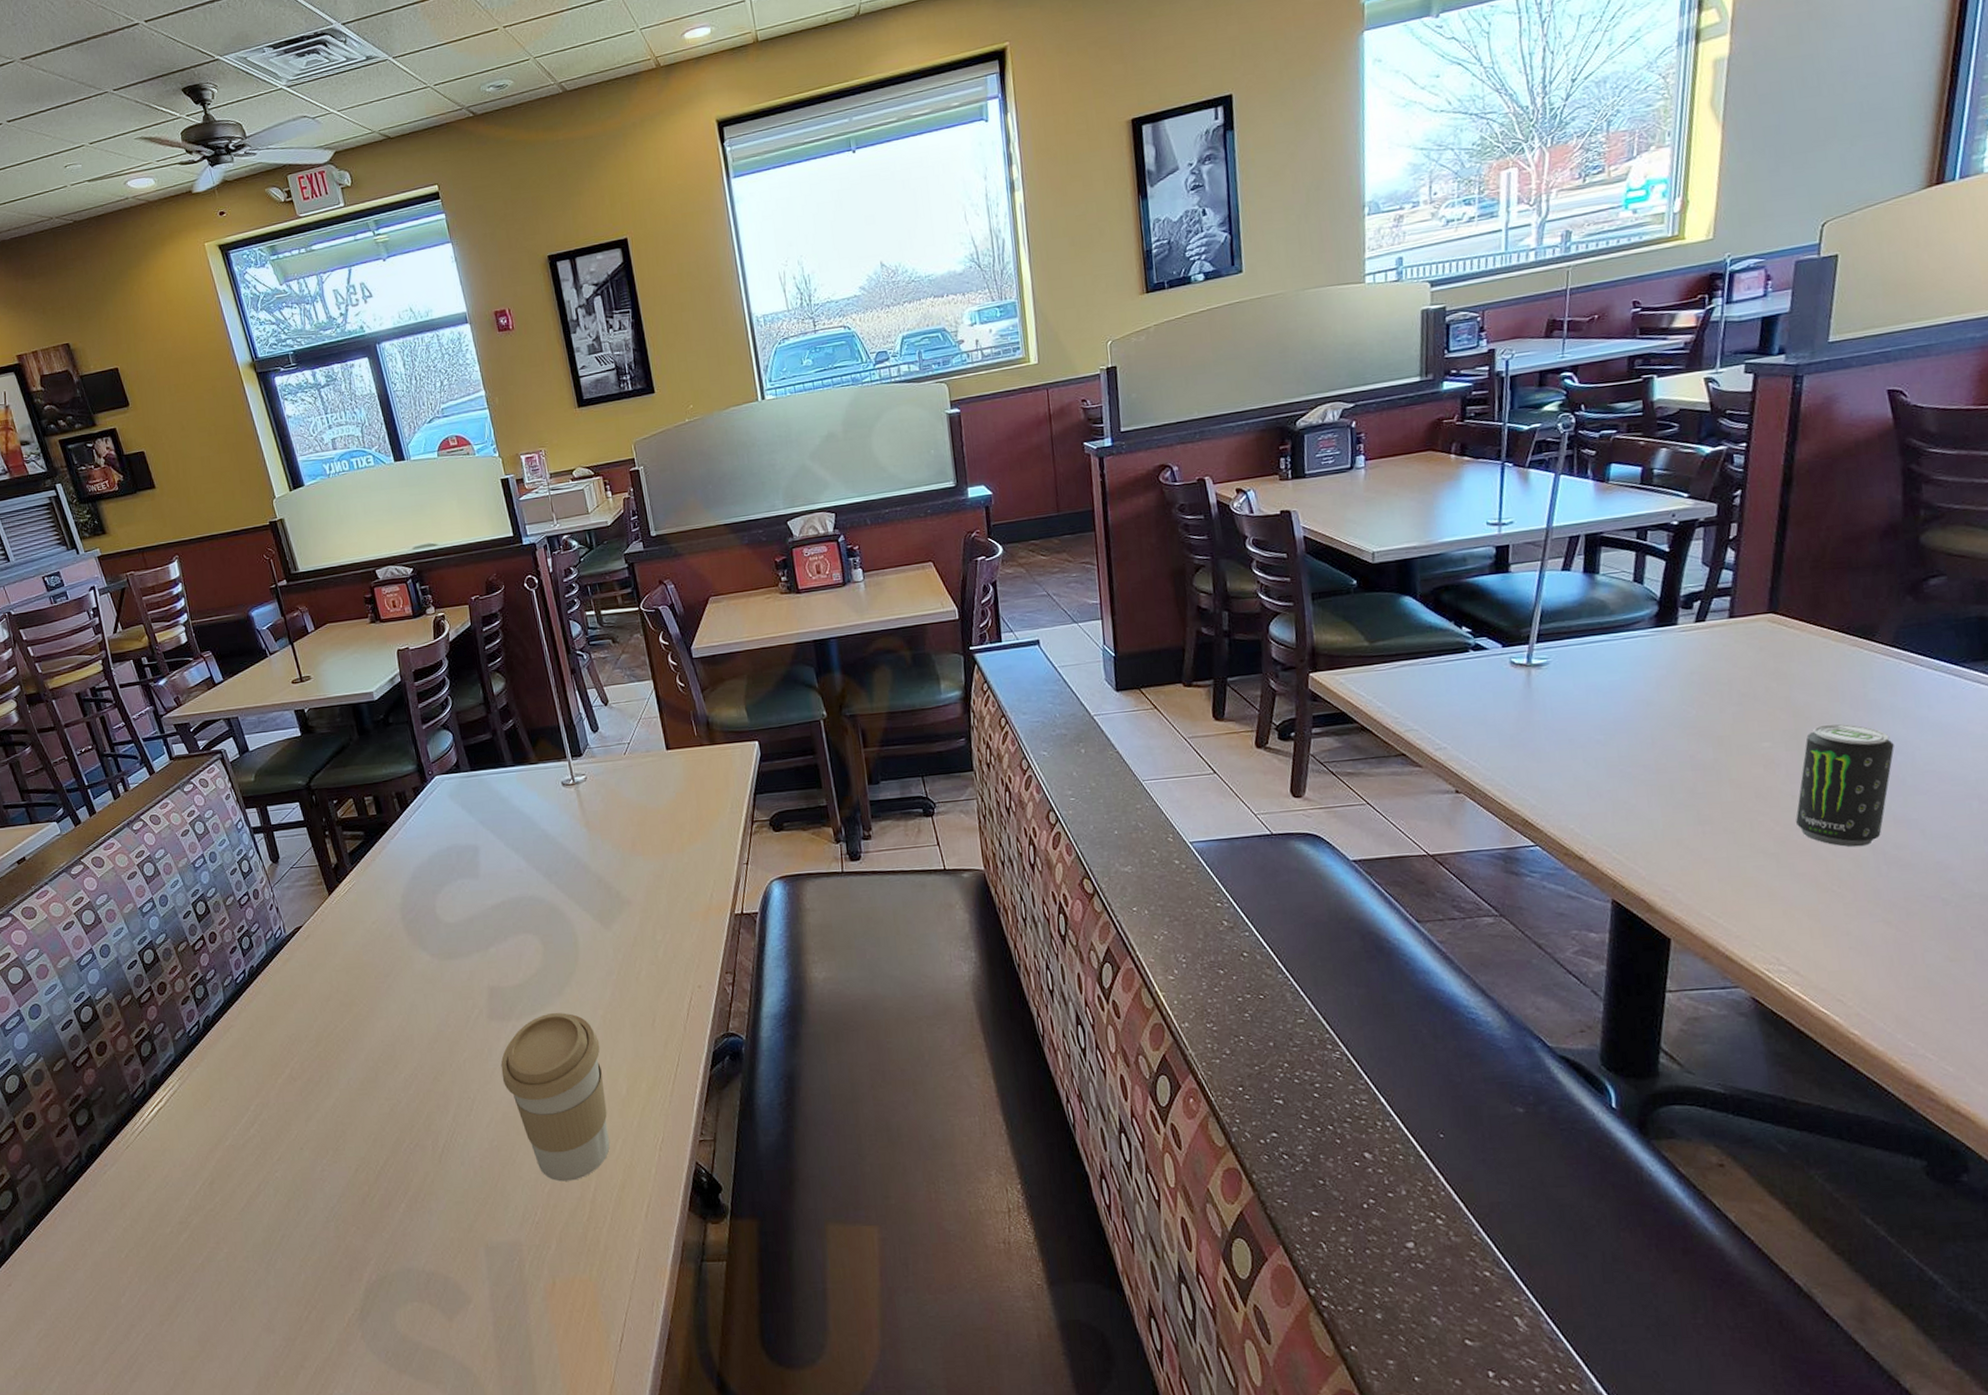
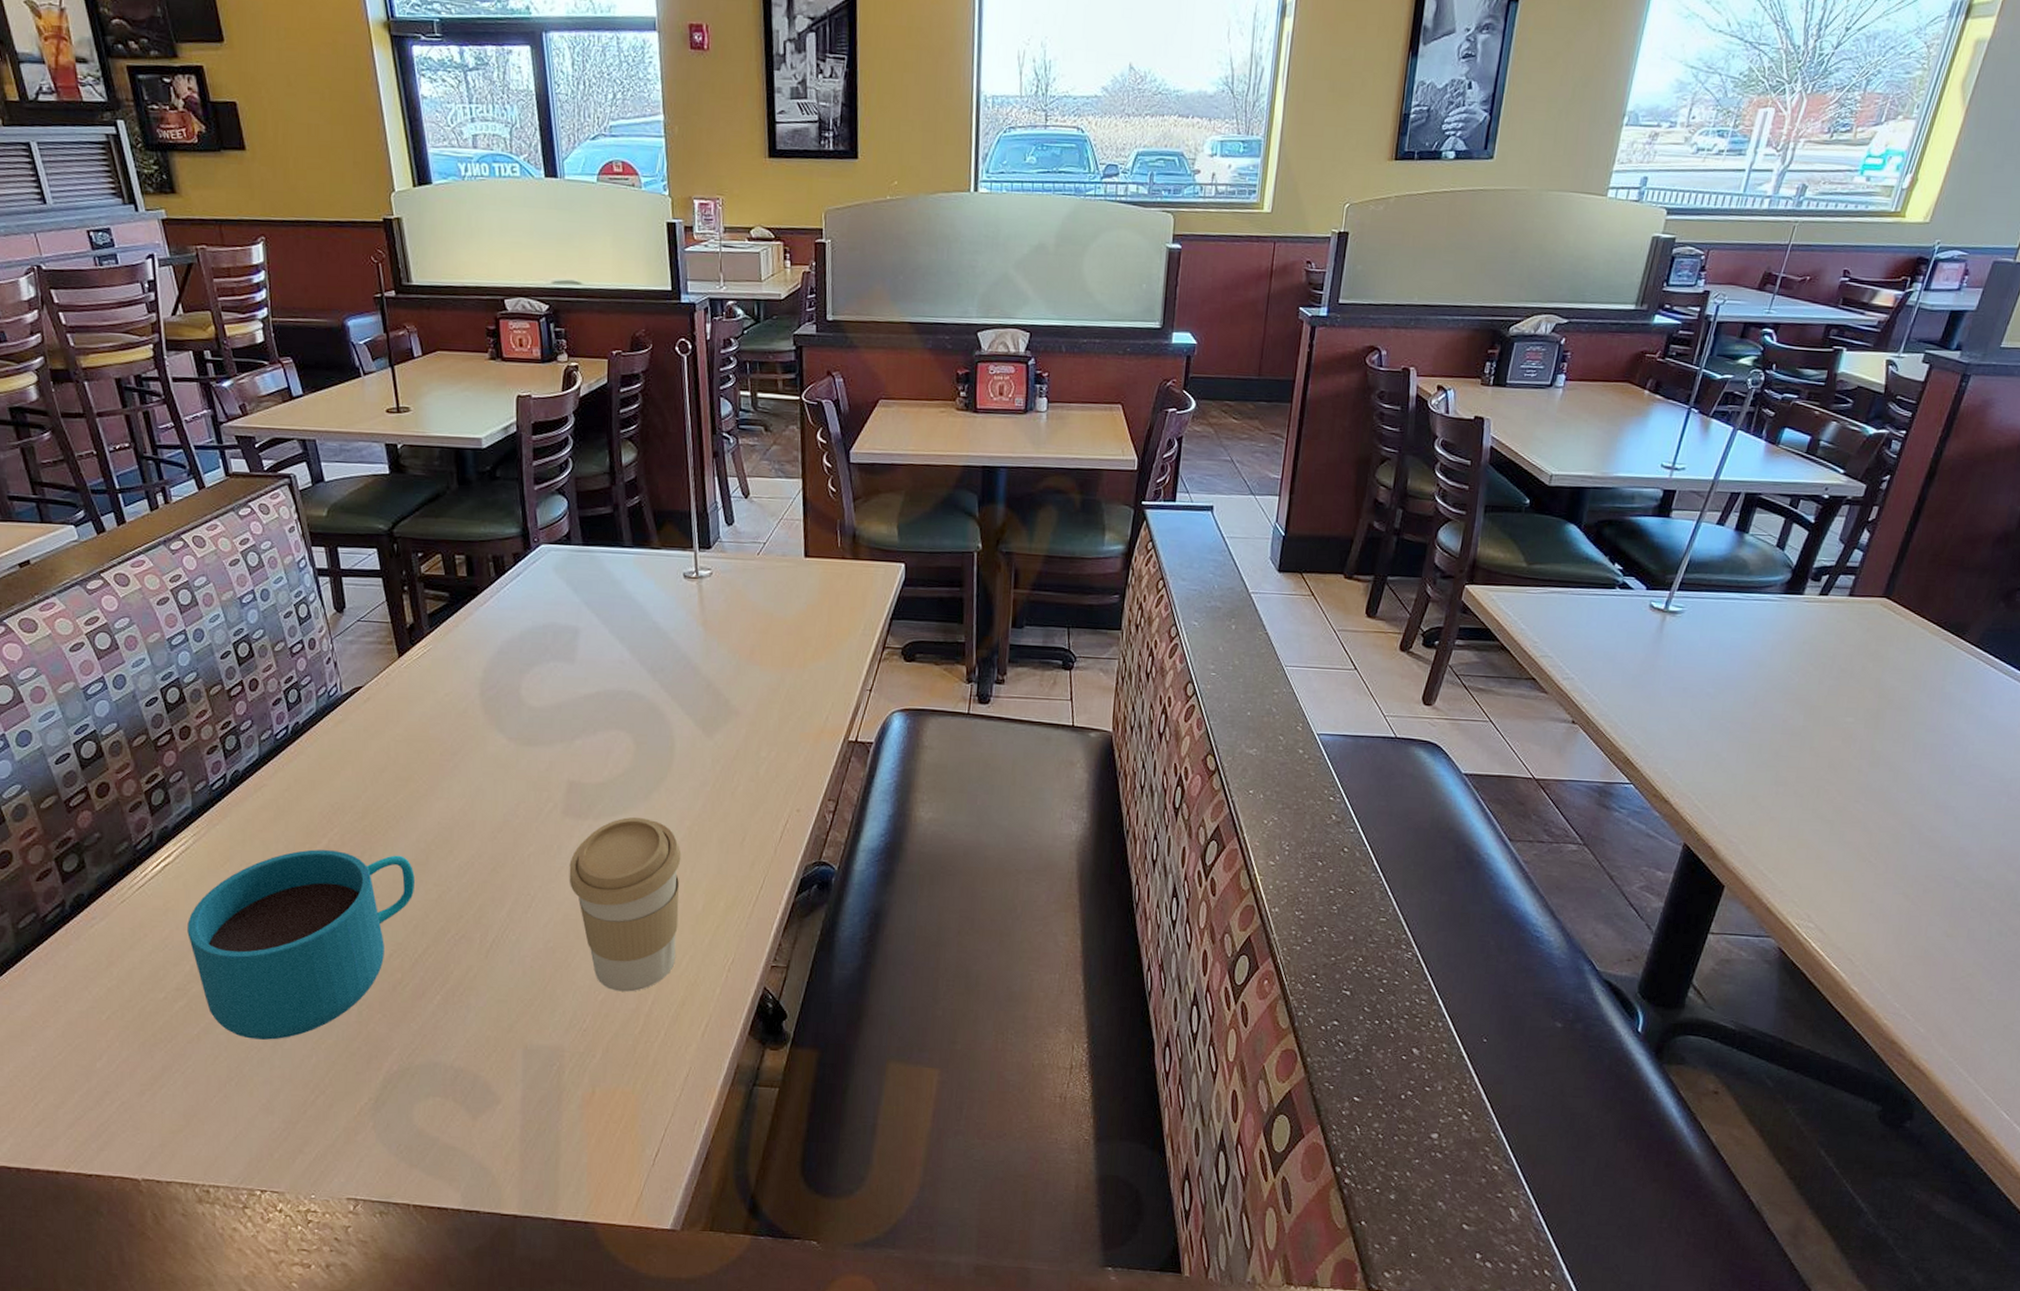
cup: none [182,1075,369,1263] -> present [187,849,415,1040]
beverage can: present [1796,724,1894,847] -> none [1856,709,1954,825]

